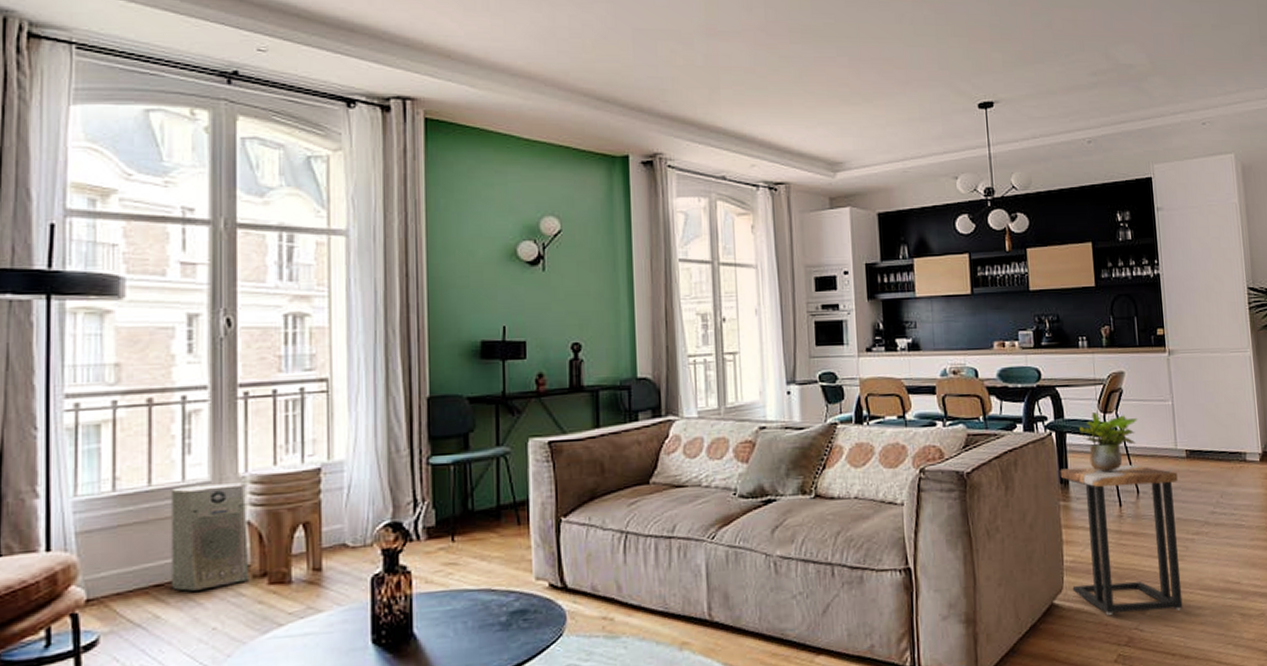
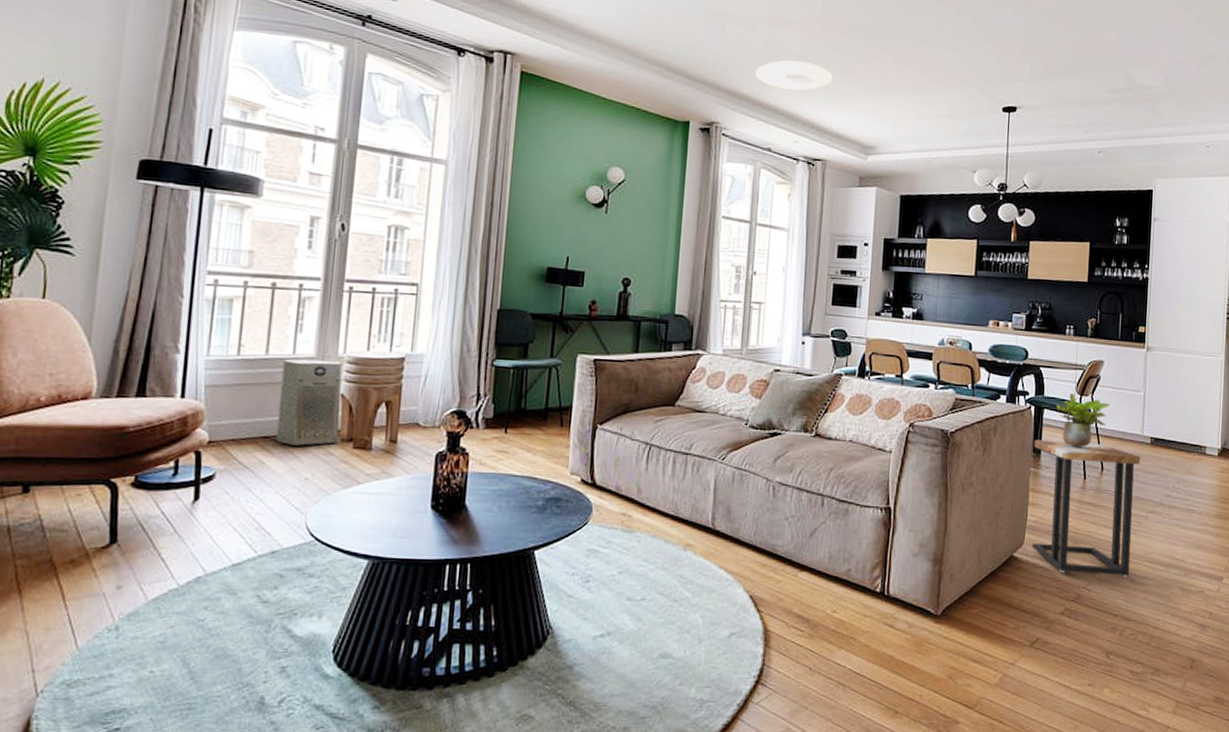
ceiling light: none [698,75,786,109] -> present [755,60,833,92]

